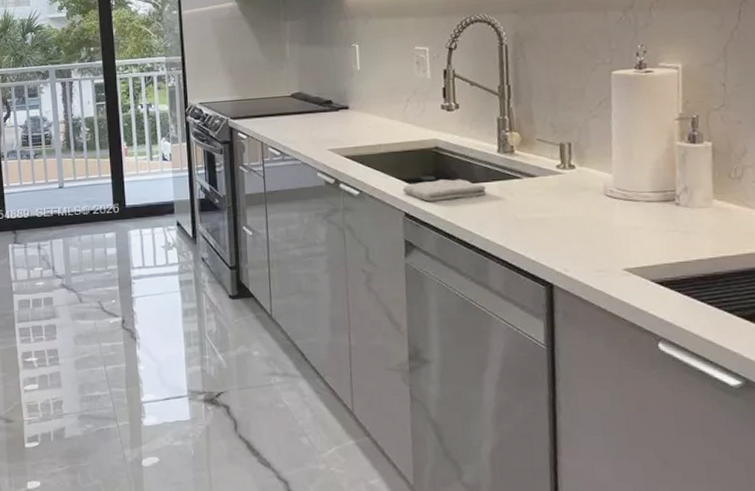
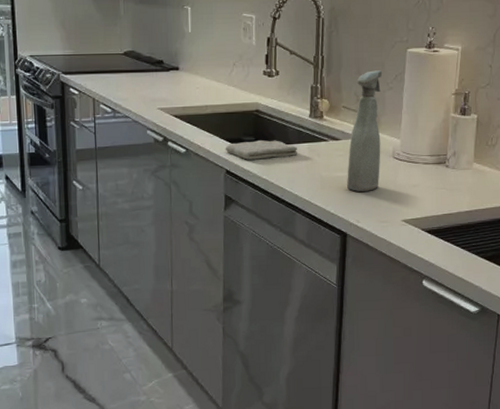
spray bottle: none [548,97,590,235] -> present [347,70,383,192]

